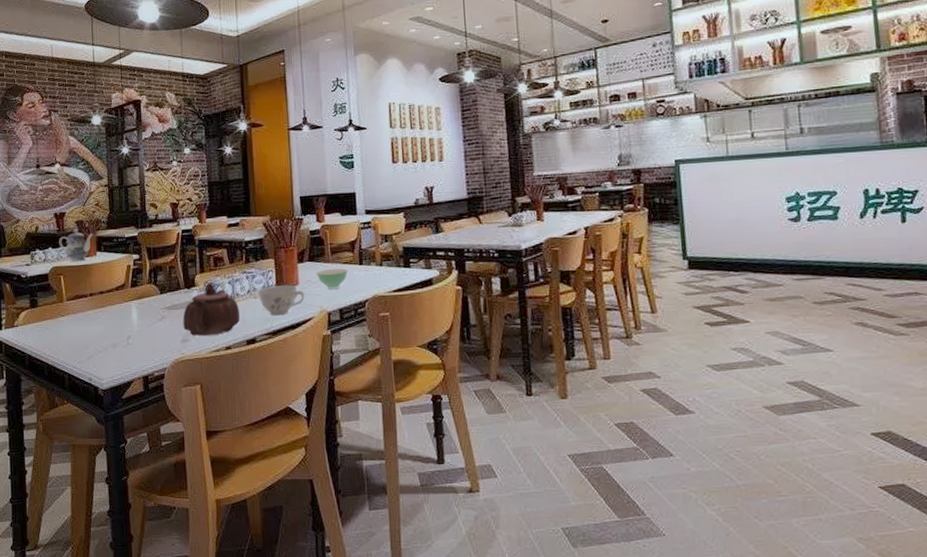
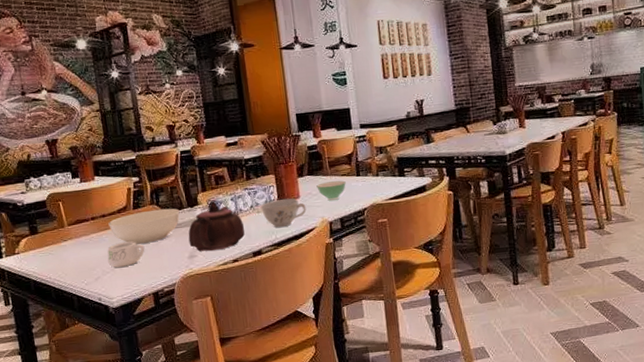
teapot: present [59,228,93,262] -> none [53,154,89,188]
teacup: none [101,320,139,348] -> present [107,241,145,268]
bowl: none [105,288,177,324] -> present [108,208,180,244]

